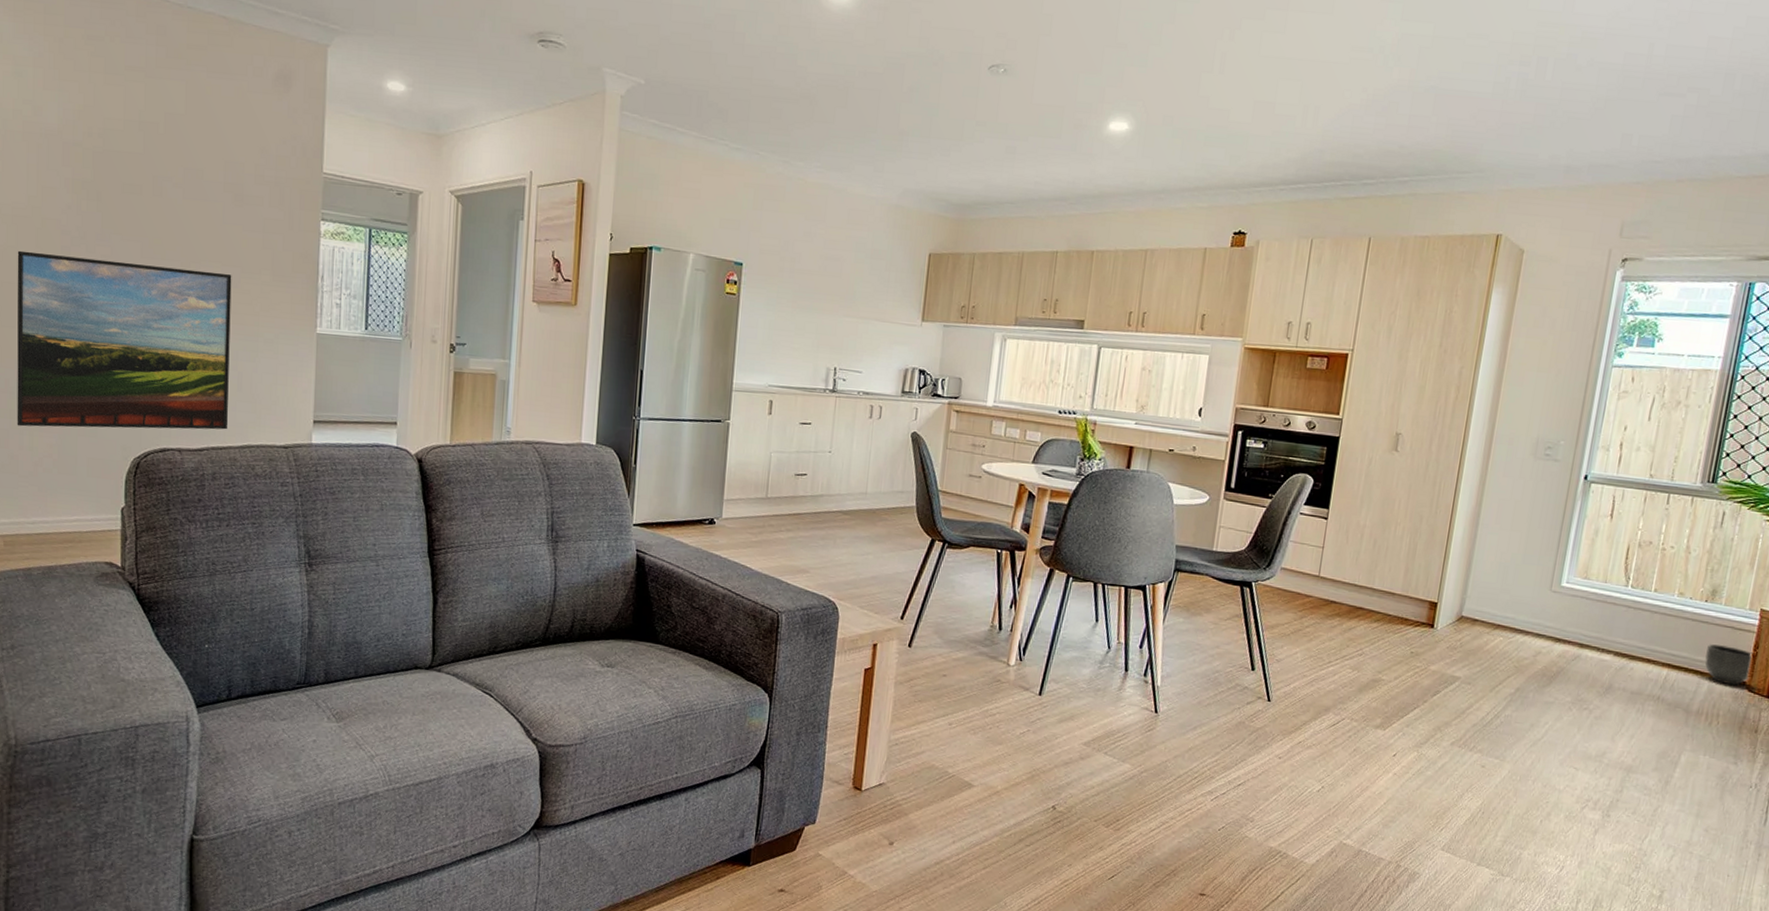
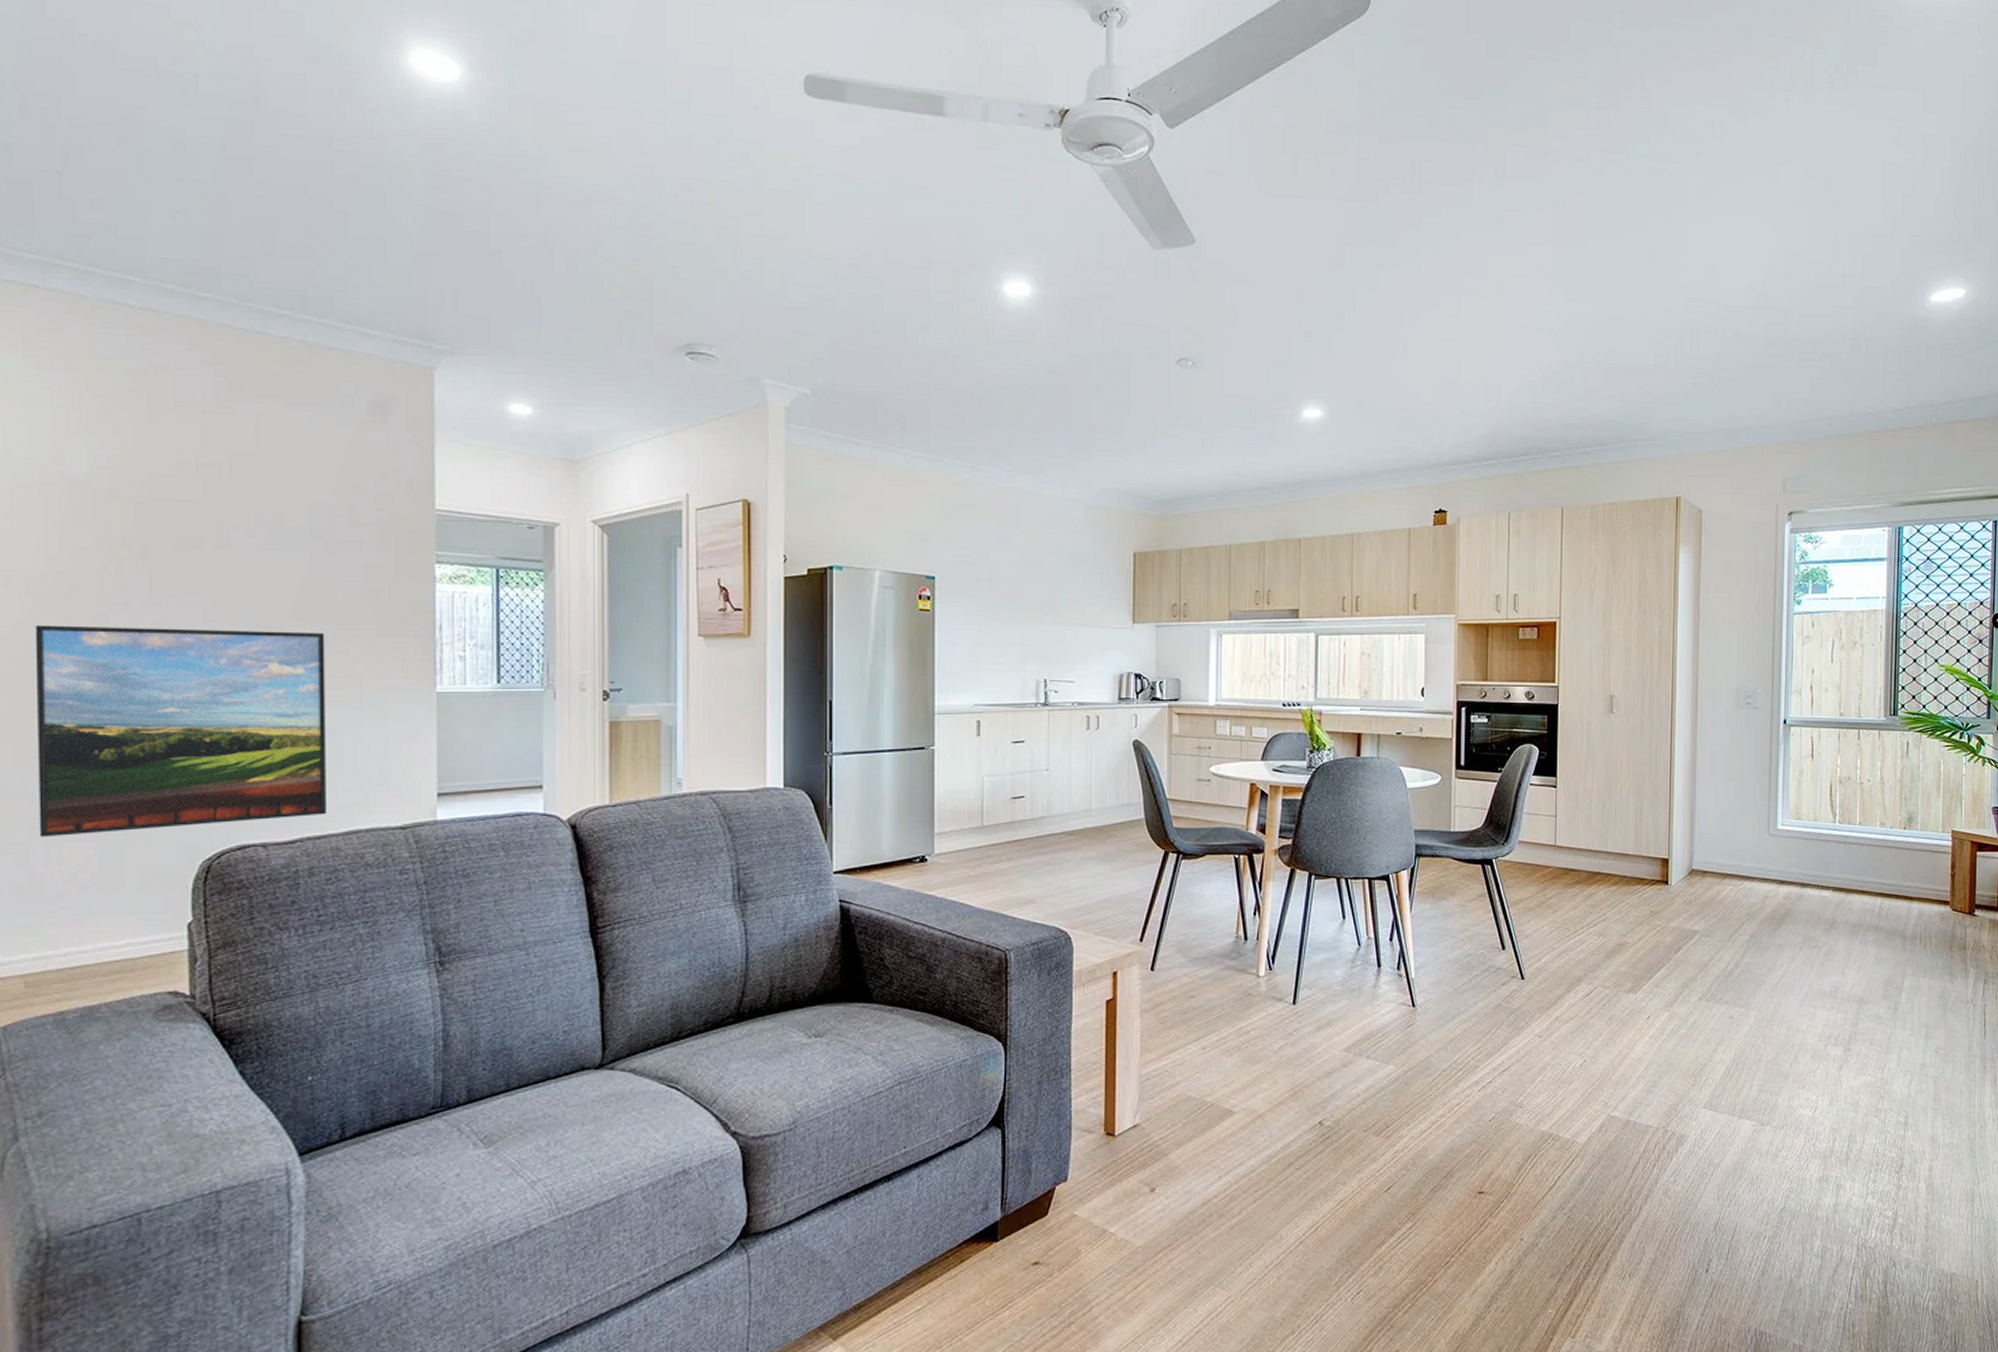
planter: present [1704,644,1753,686] -> none [1912,869,1952,907]

